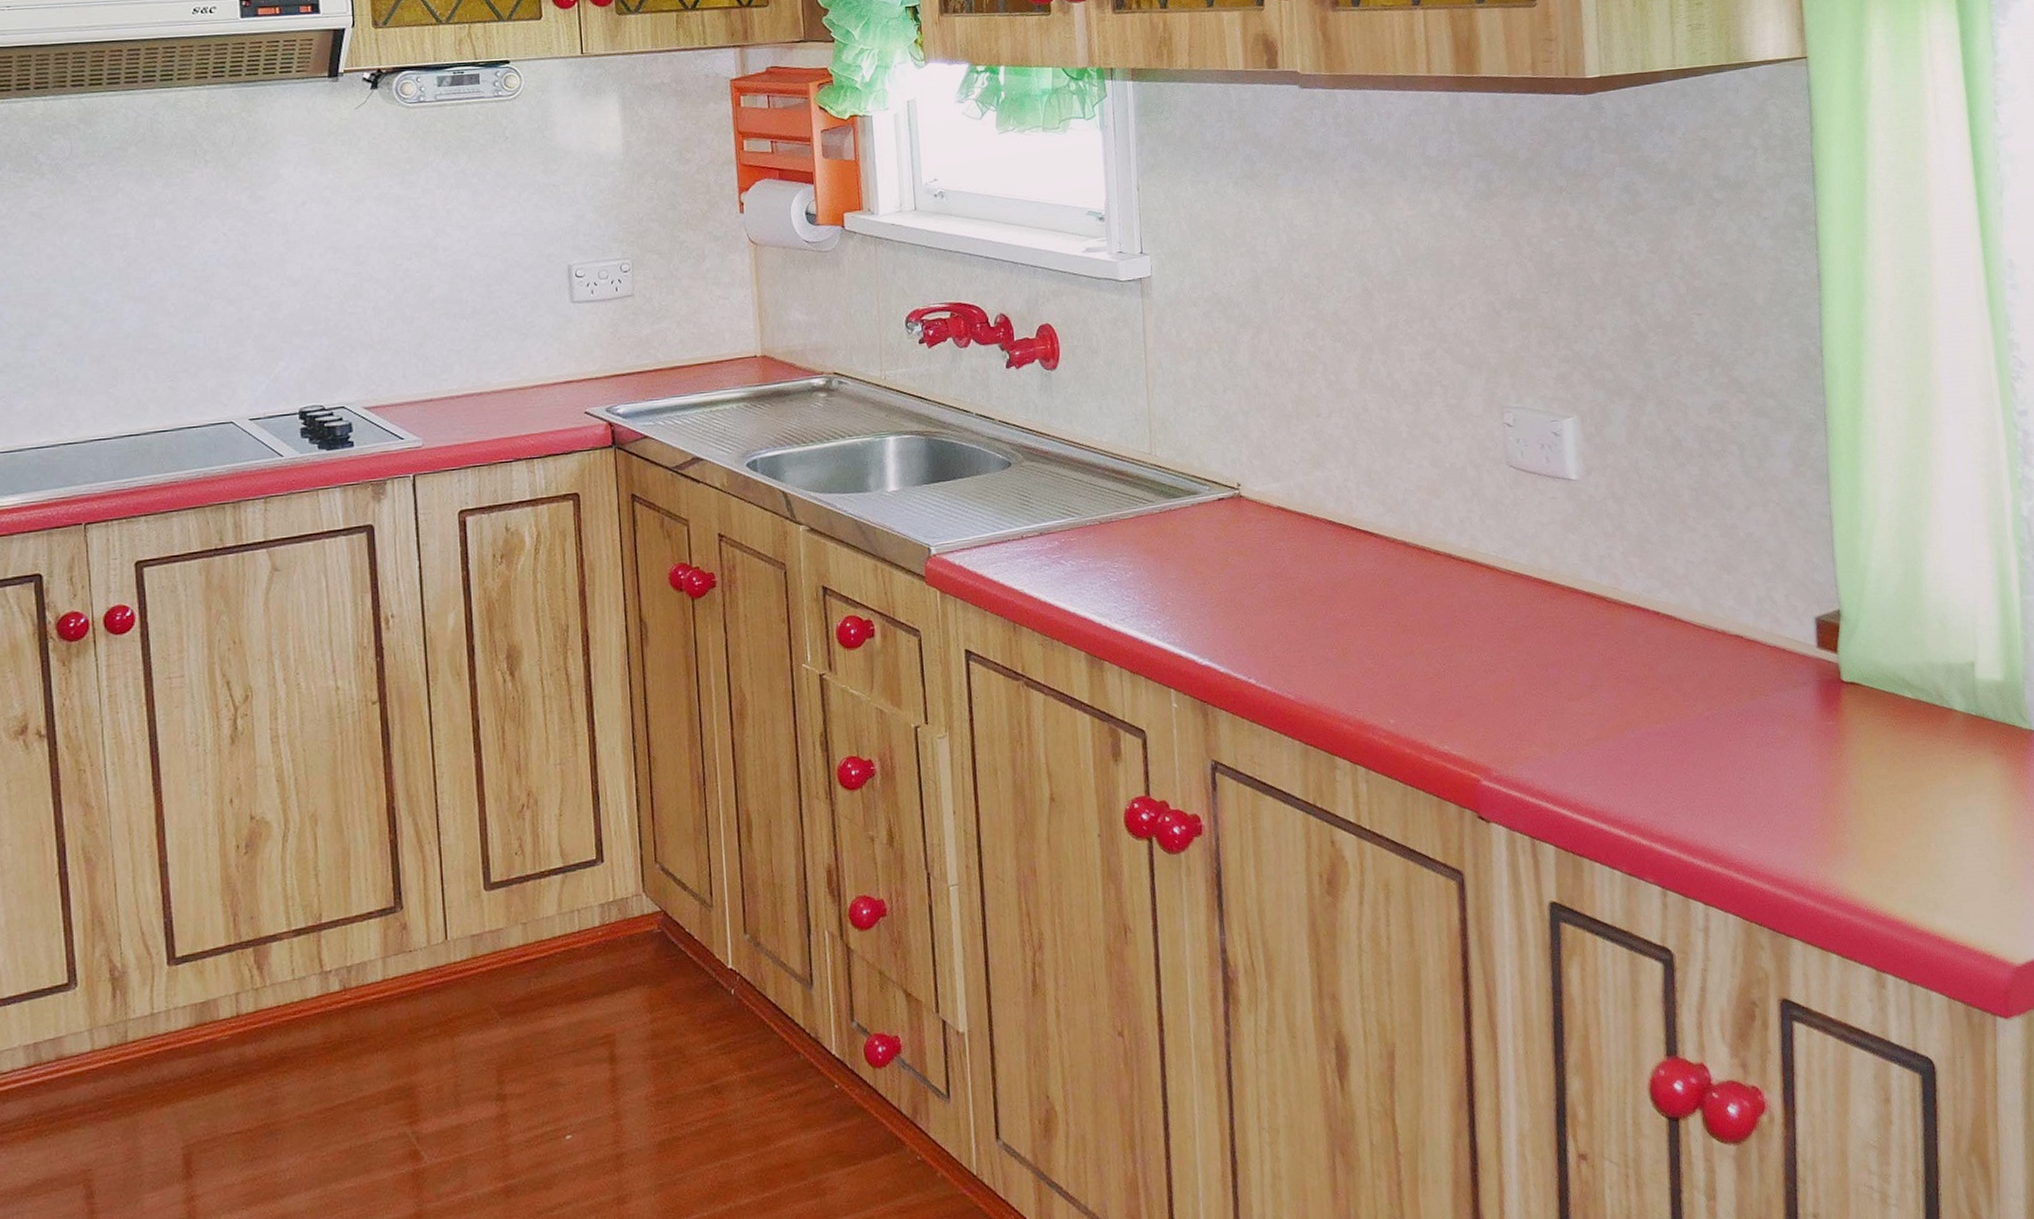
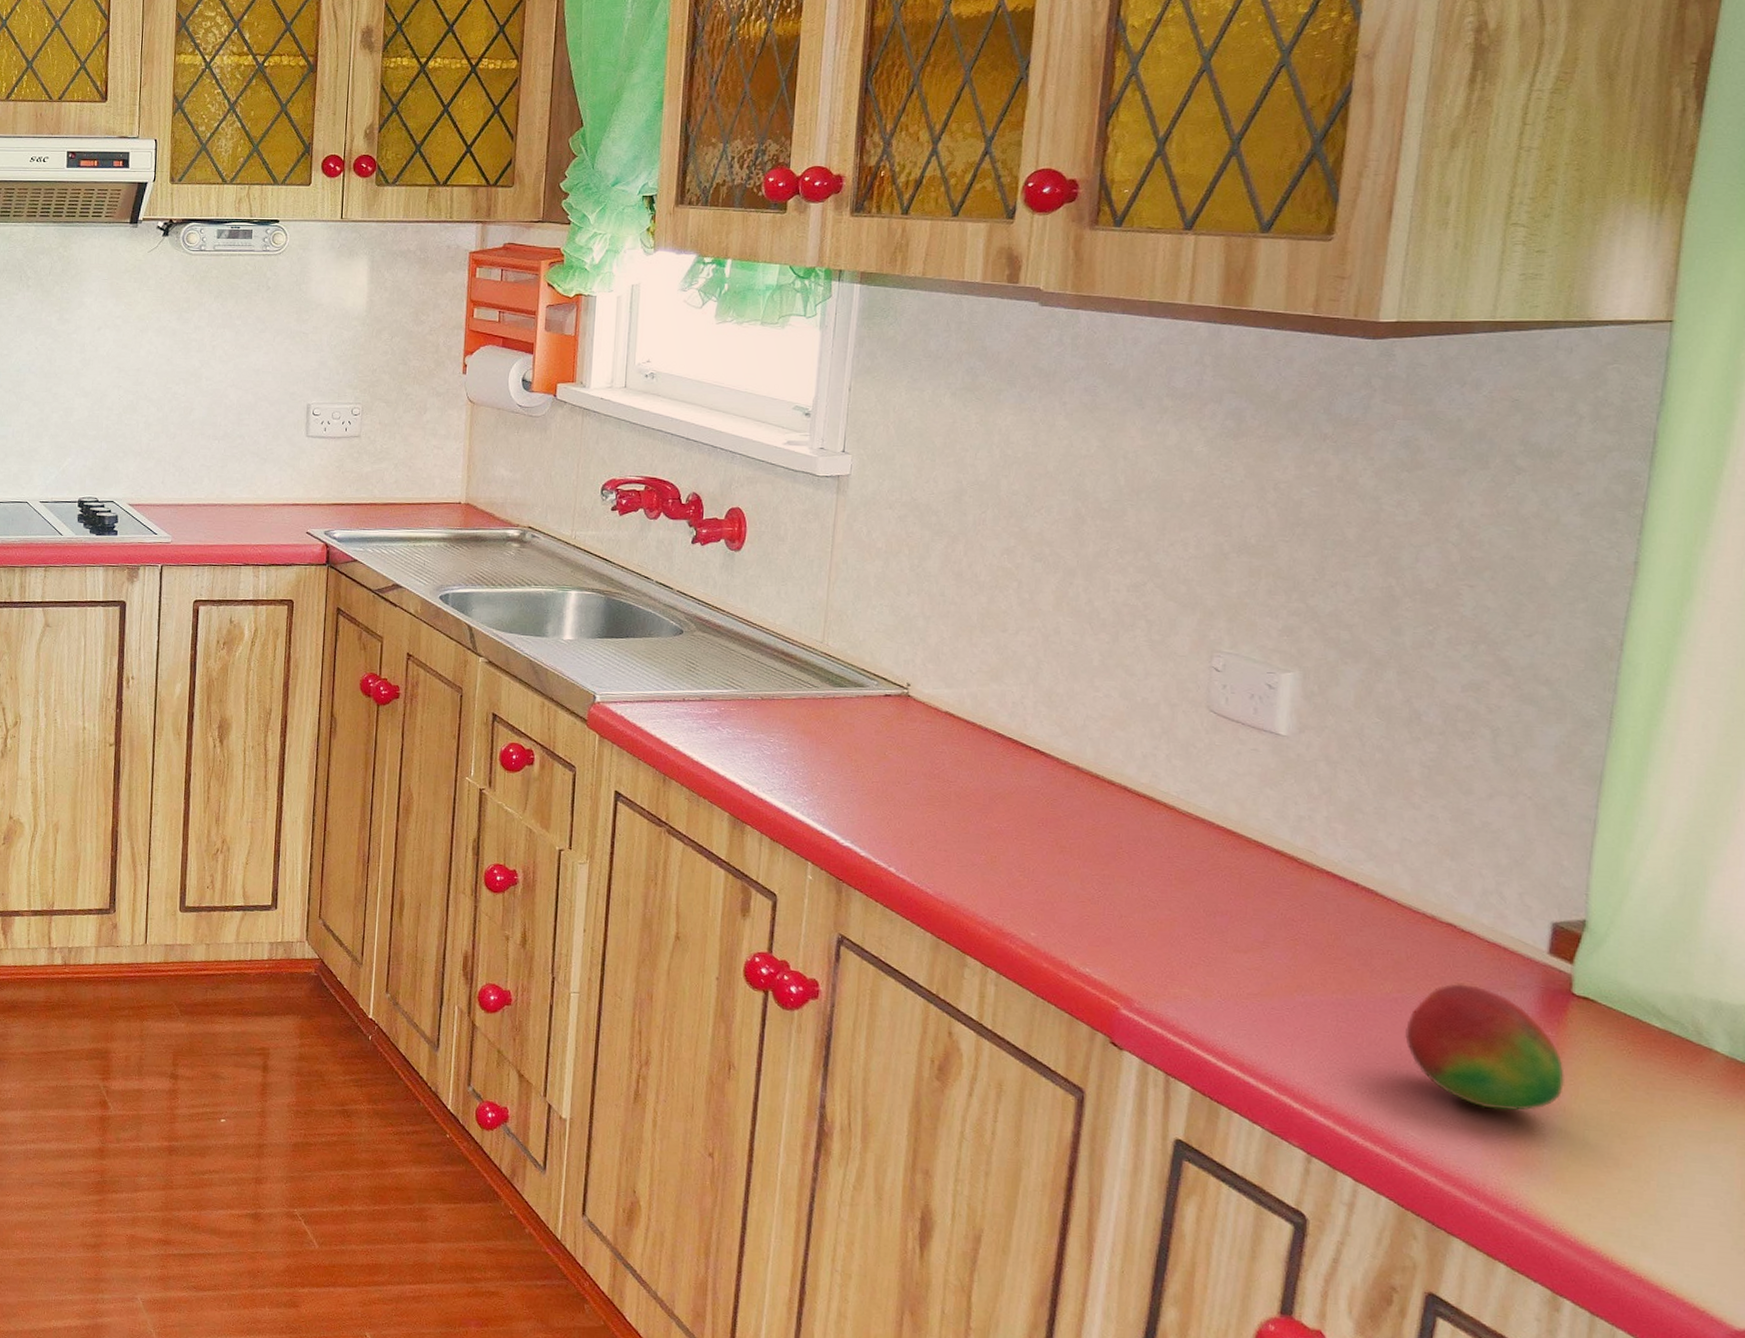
fruit: none [1719,690,1851,807] -> present [1405,983,1565,1111]

